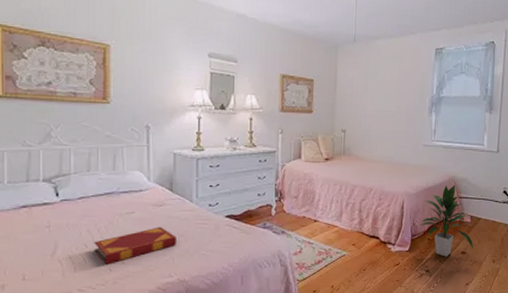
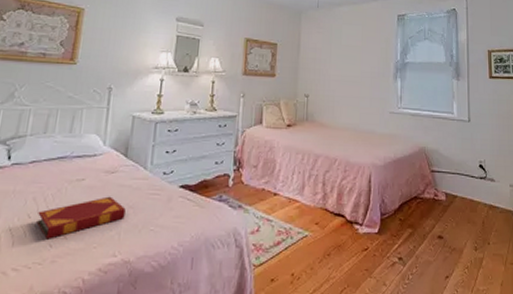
indoor plant: present [420,184,474,257] -> none [389,156,452,242]

